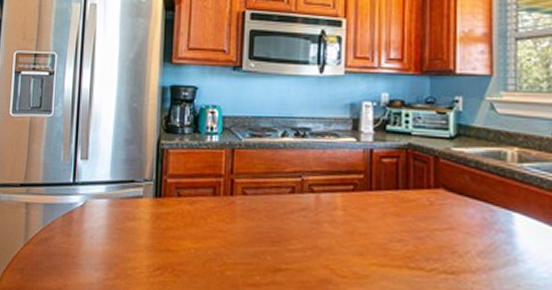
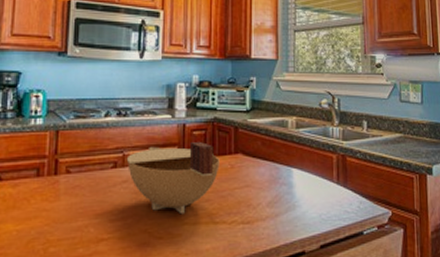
bowl: none [307,170,415,253] -> present [127,141,220,215]

